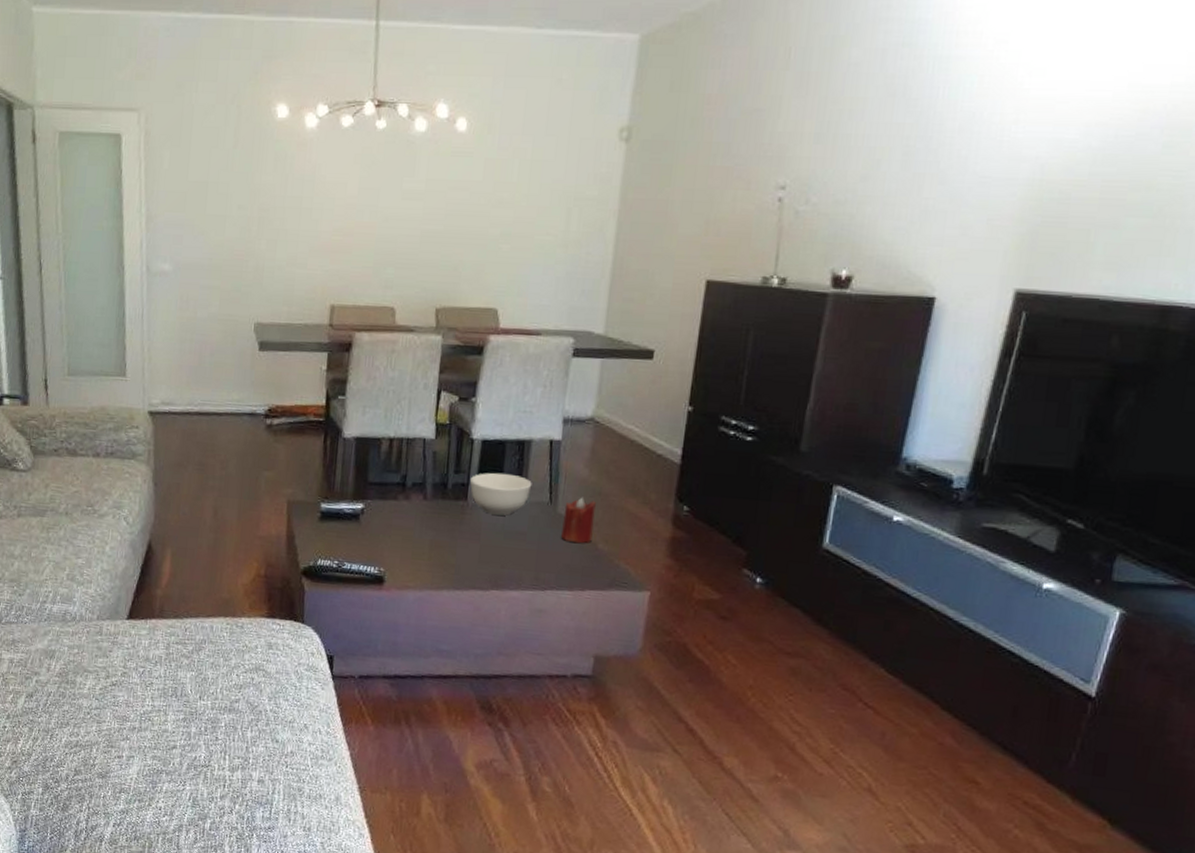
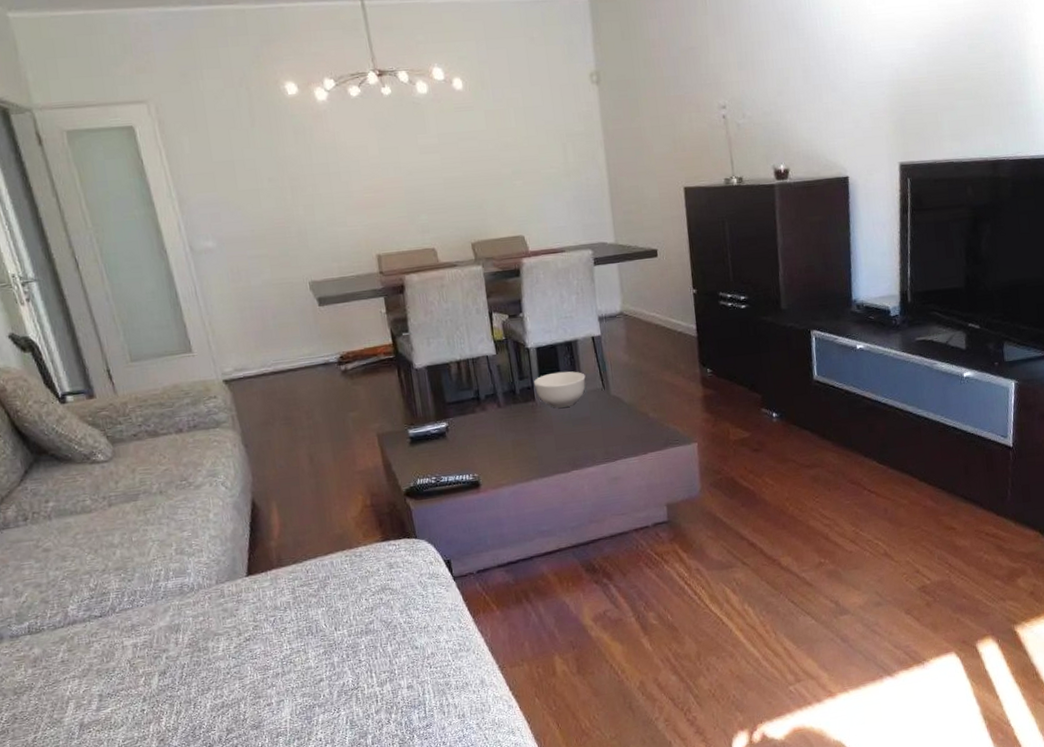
candle: present [561,497,596,544] -> none [615,378,643,417]

